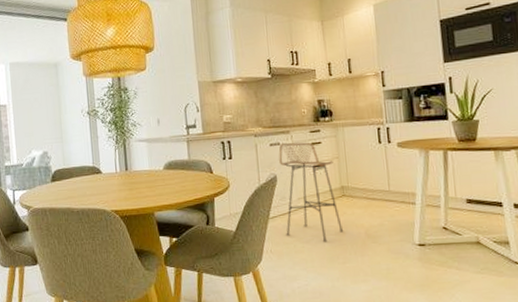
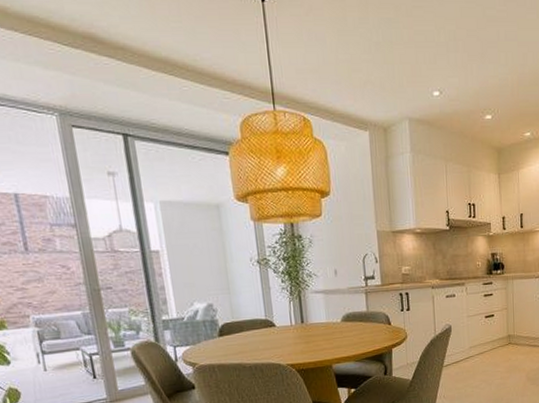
bar stool: present [278,142,344,243] -> none [454,294,508,387]

